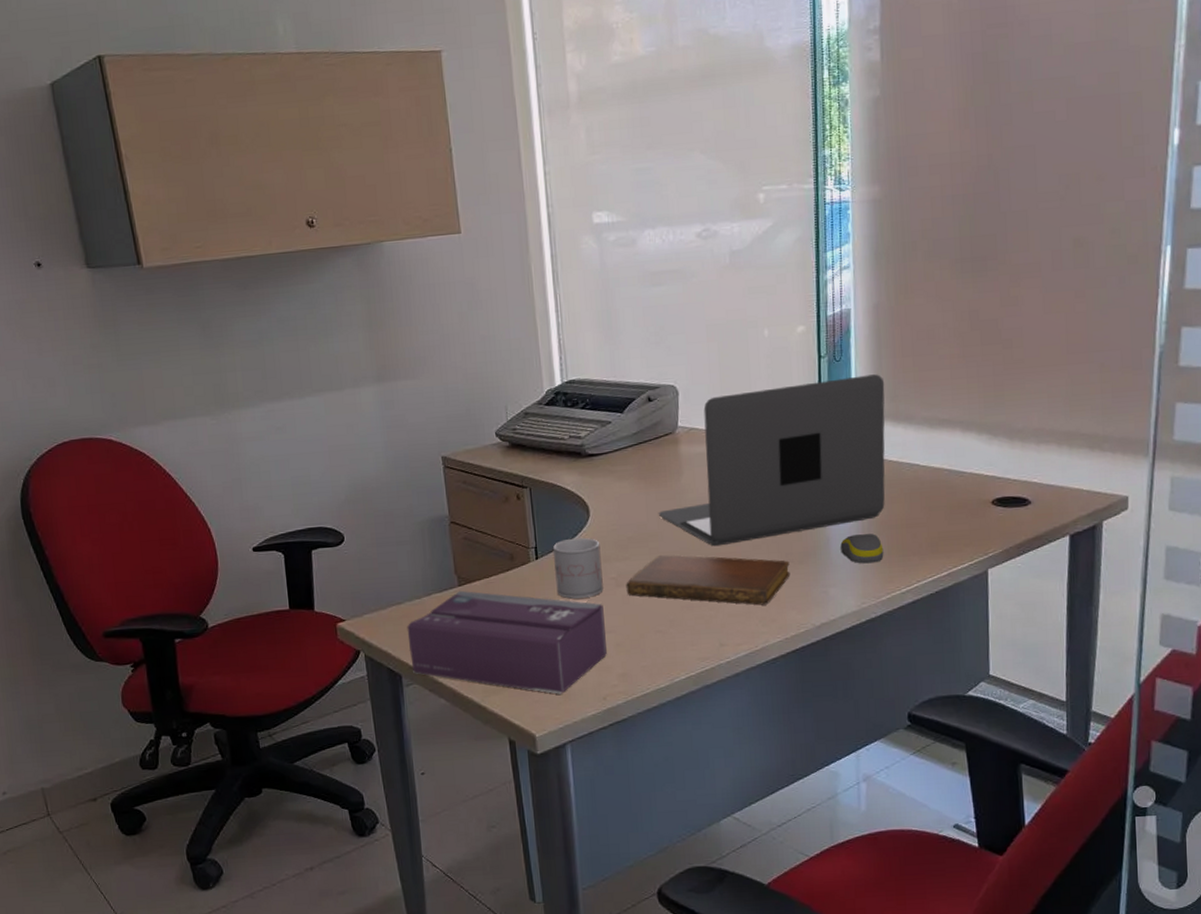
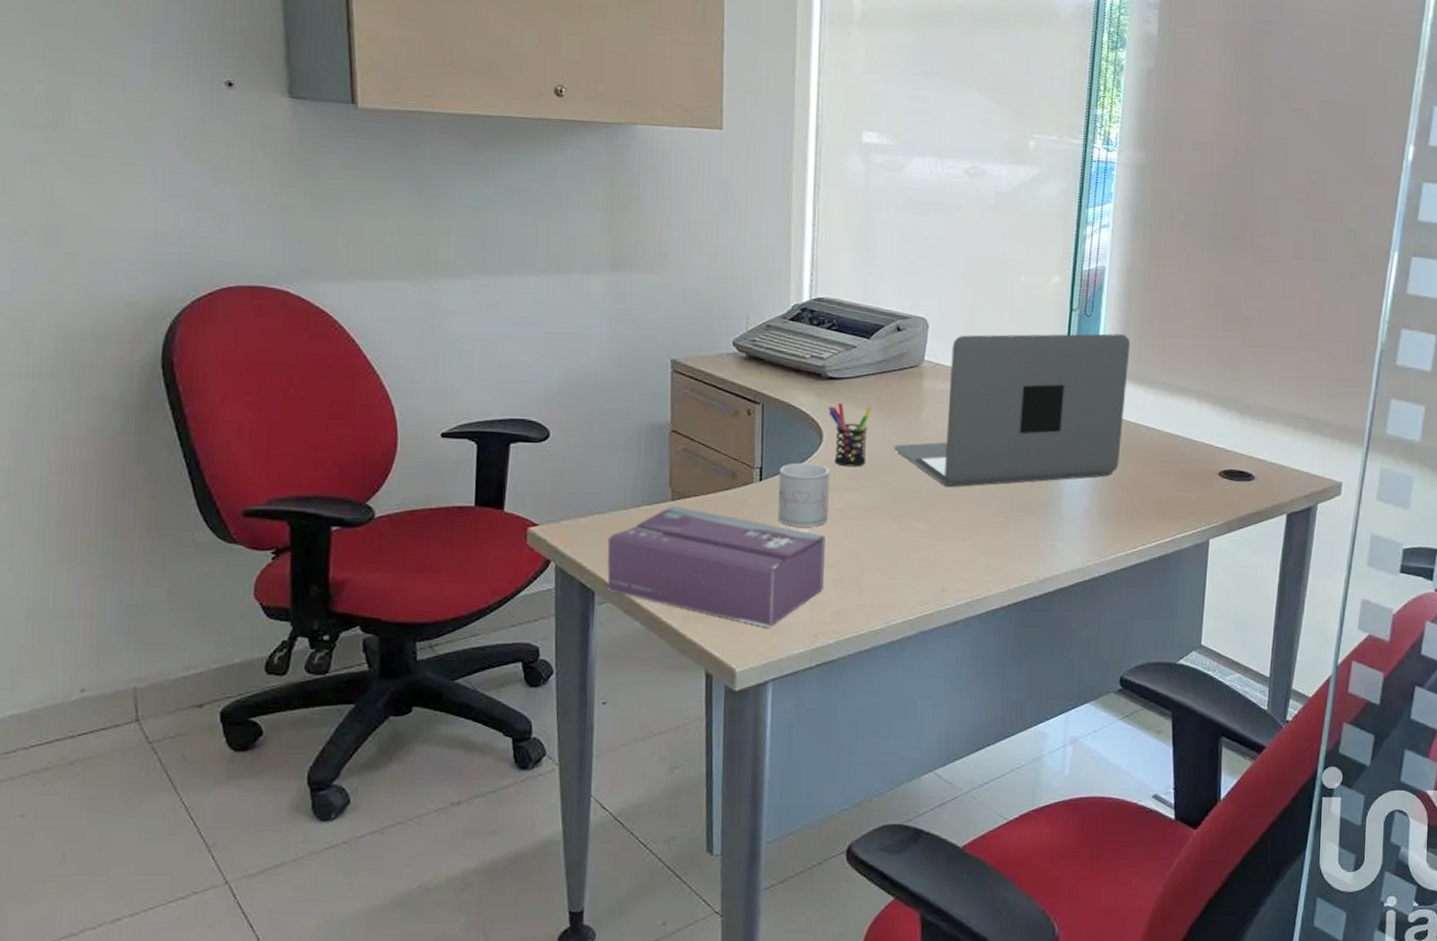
pen holder: none [592,476,634,538] -> present [828,403,871,467]
notebook: present [626,554,790,605] -> none [851,491,1021,553]
computer mouse: present [840,534,884,564] -> none [1072,491,1113,522]

